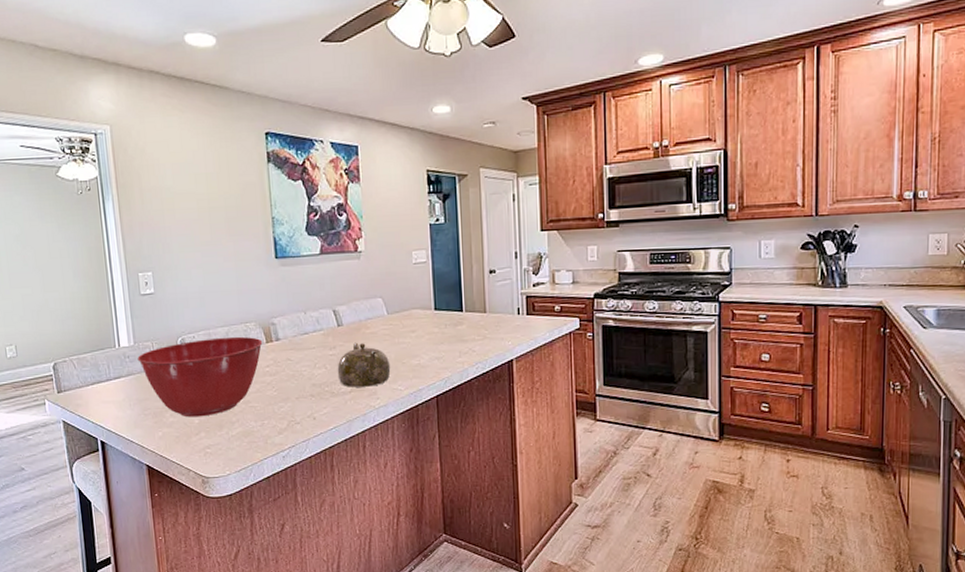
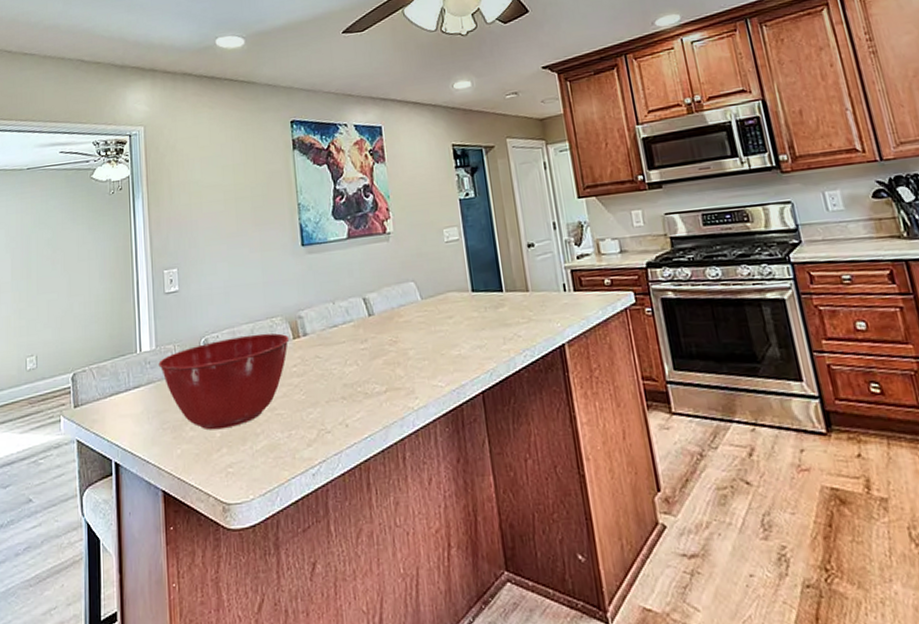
teapot: present [337,342,391,387] -> none [369,333,429,386]

